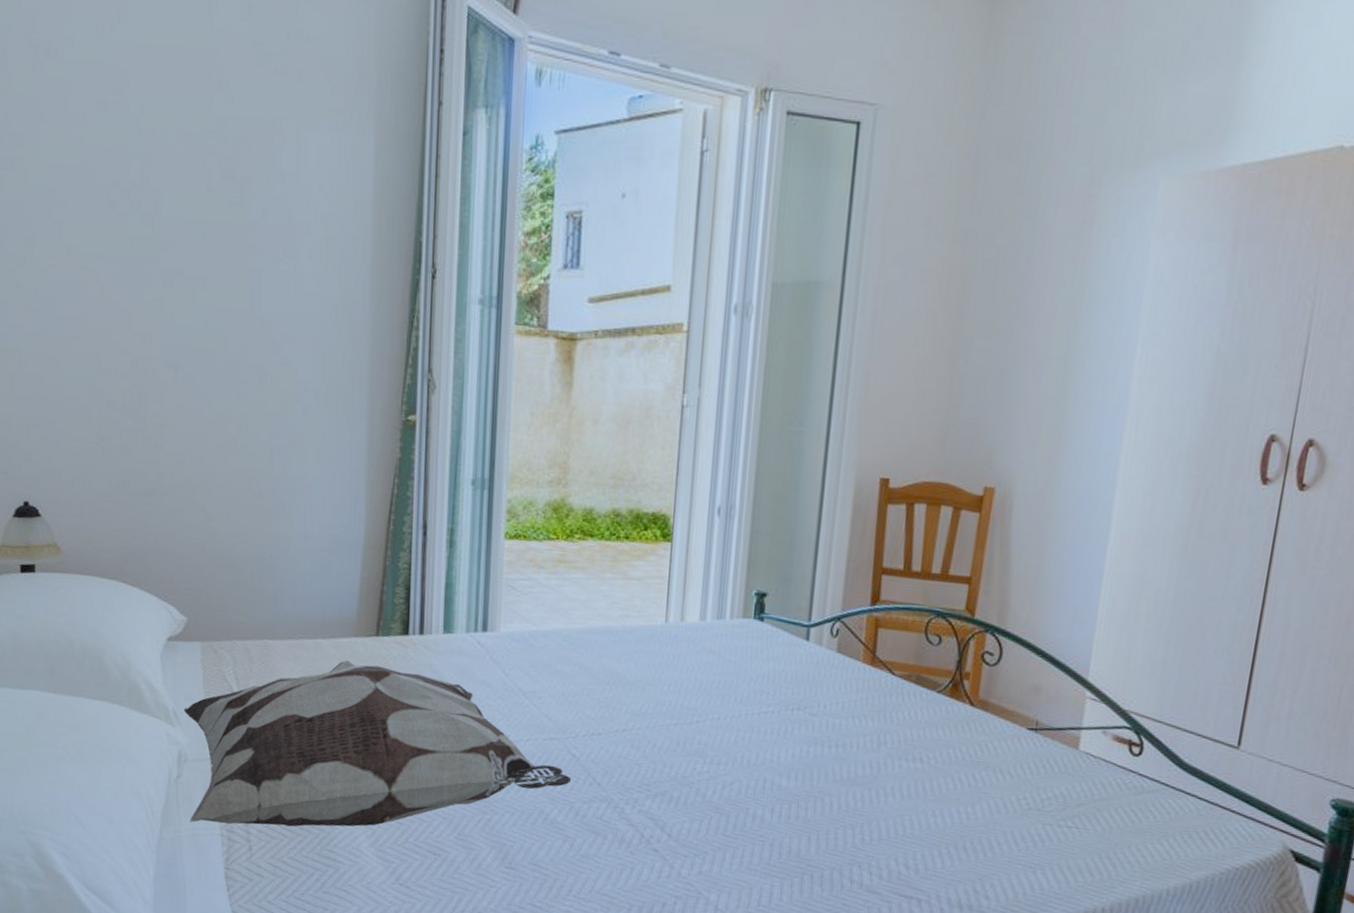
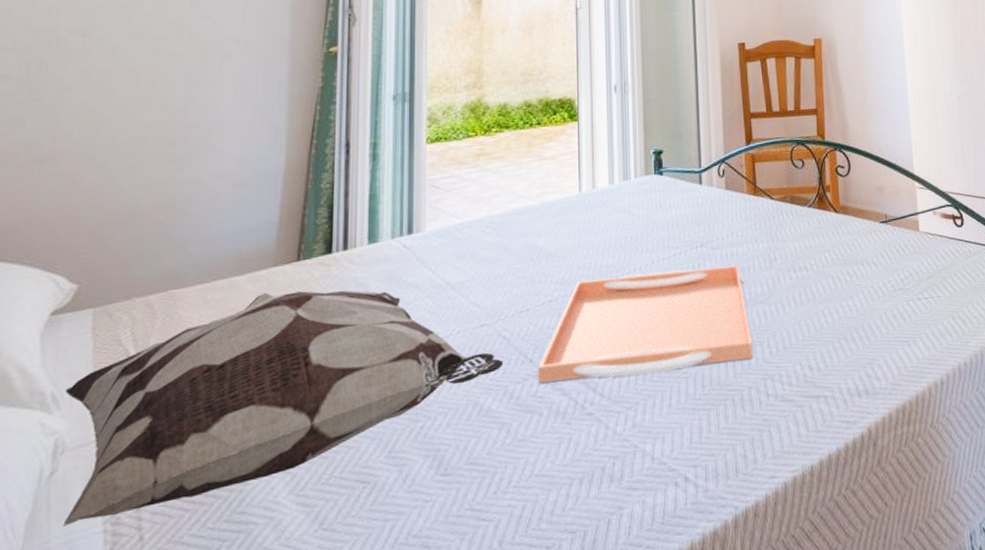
serving tray: none [605,717,843,841] -> present [538,265,752,383]

